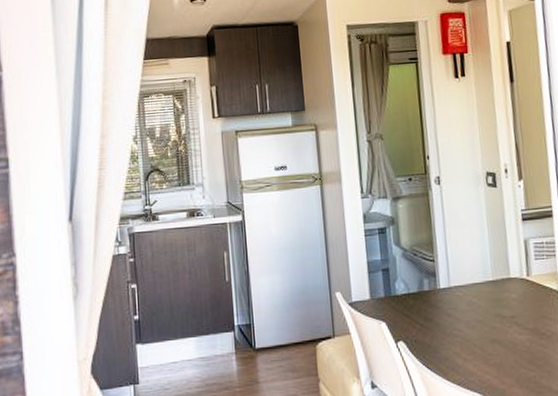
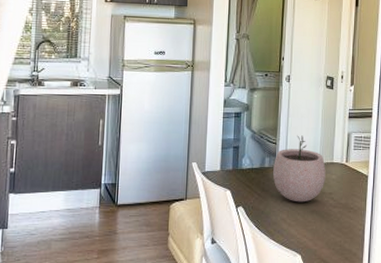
plant pot: none [434,247,504,331] -> present [273,135,326,203]

